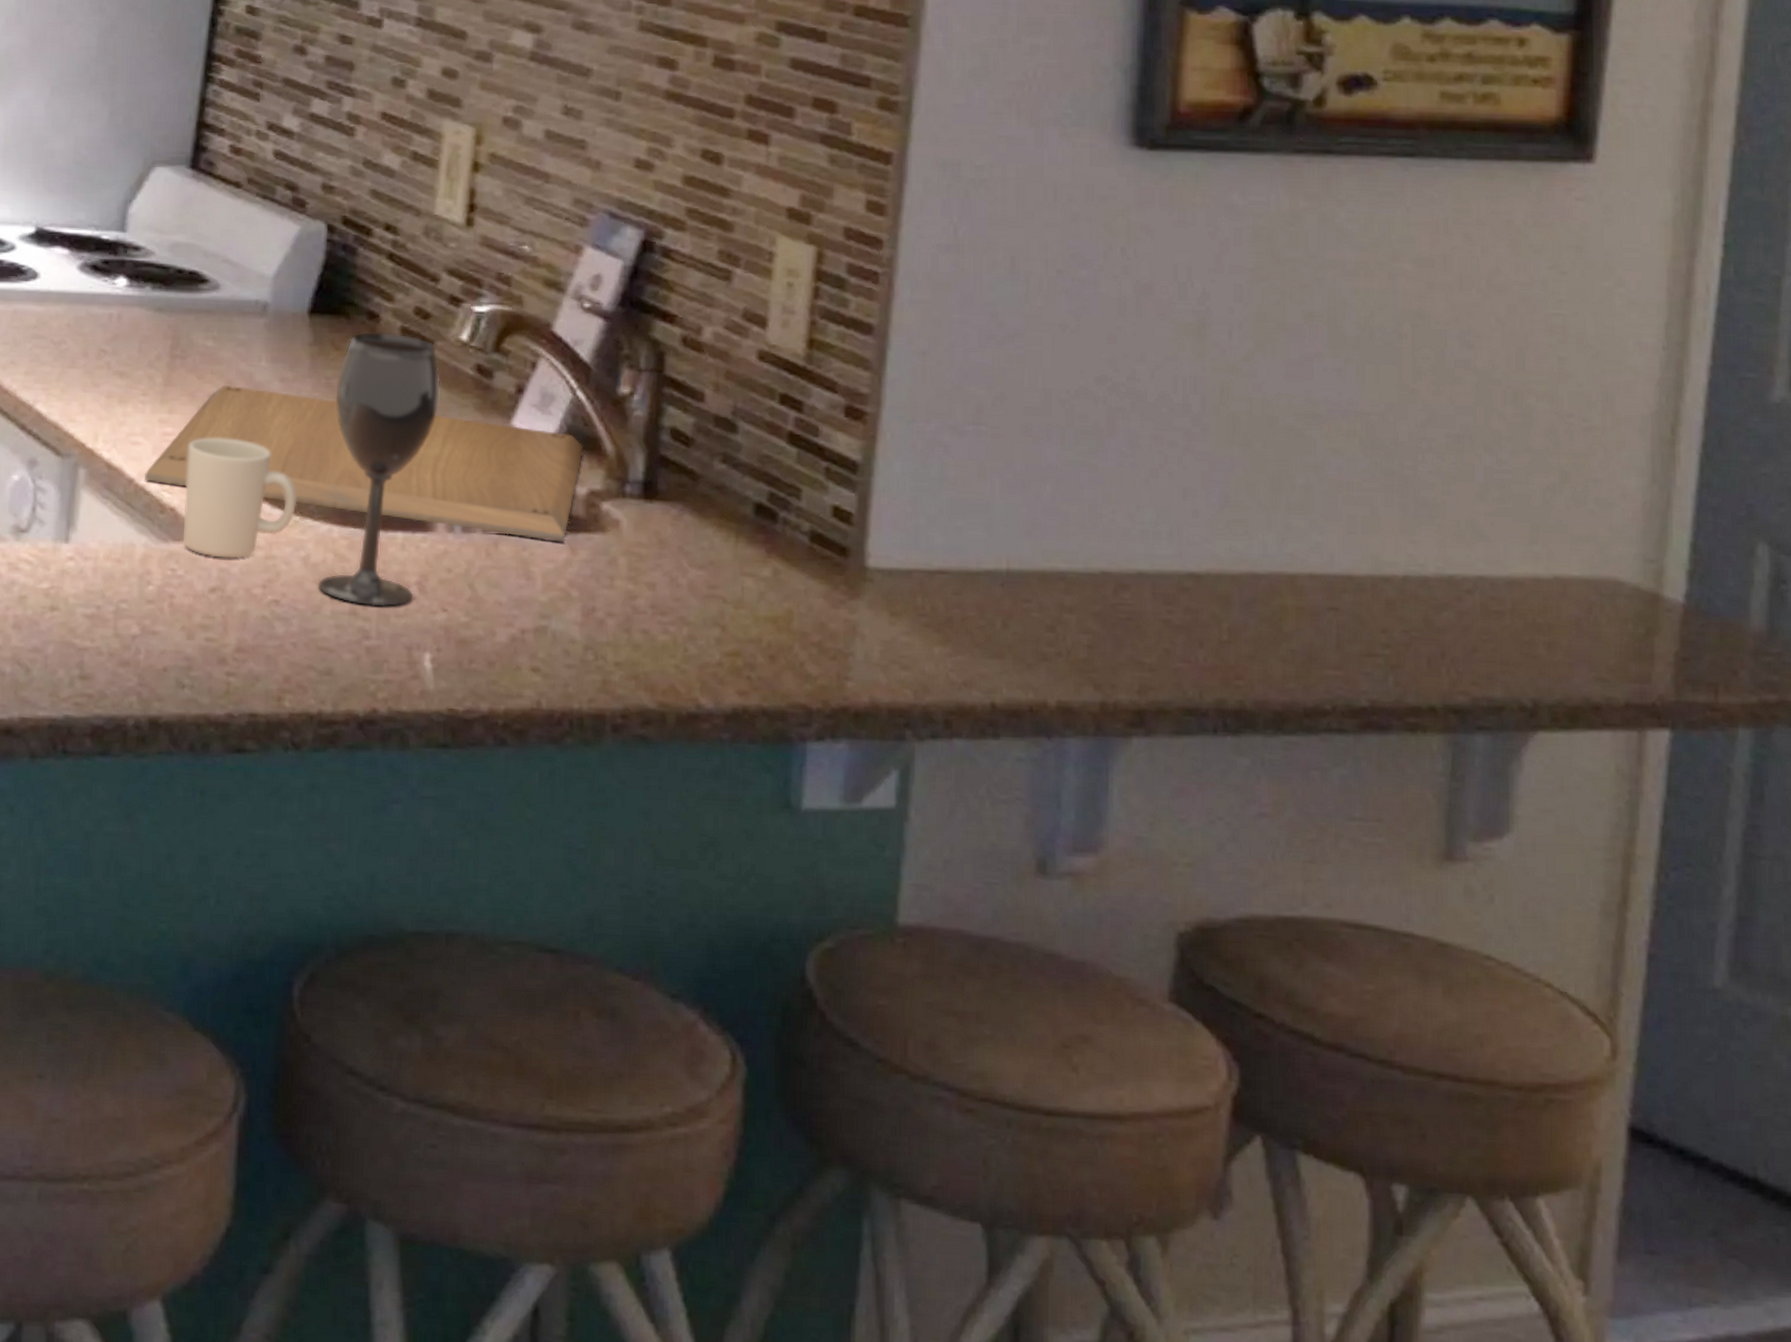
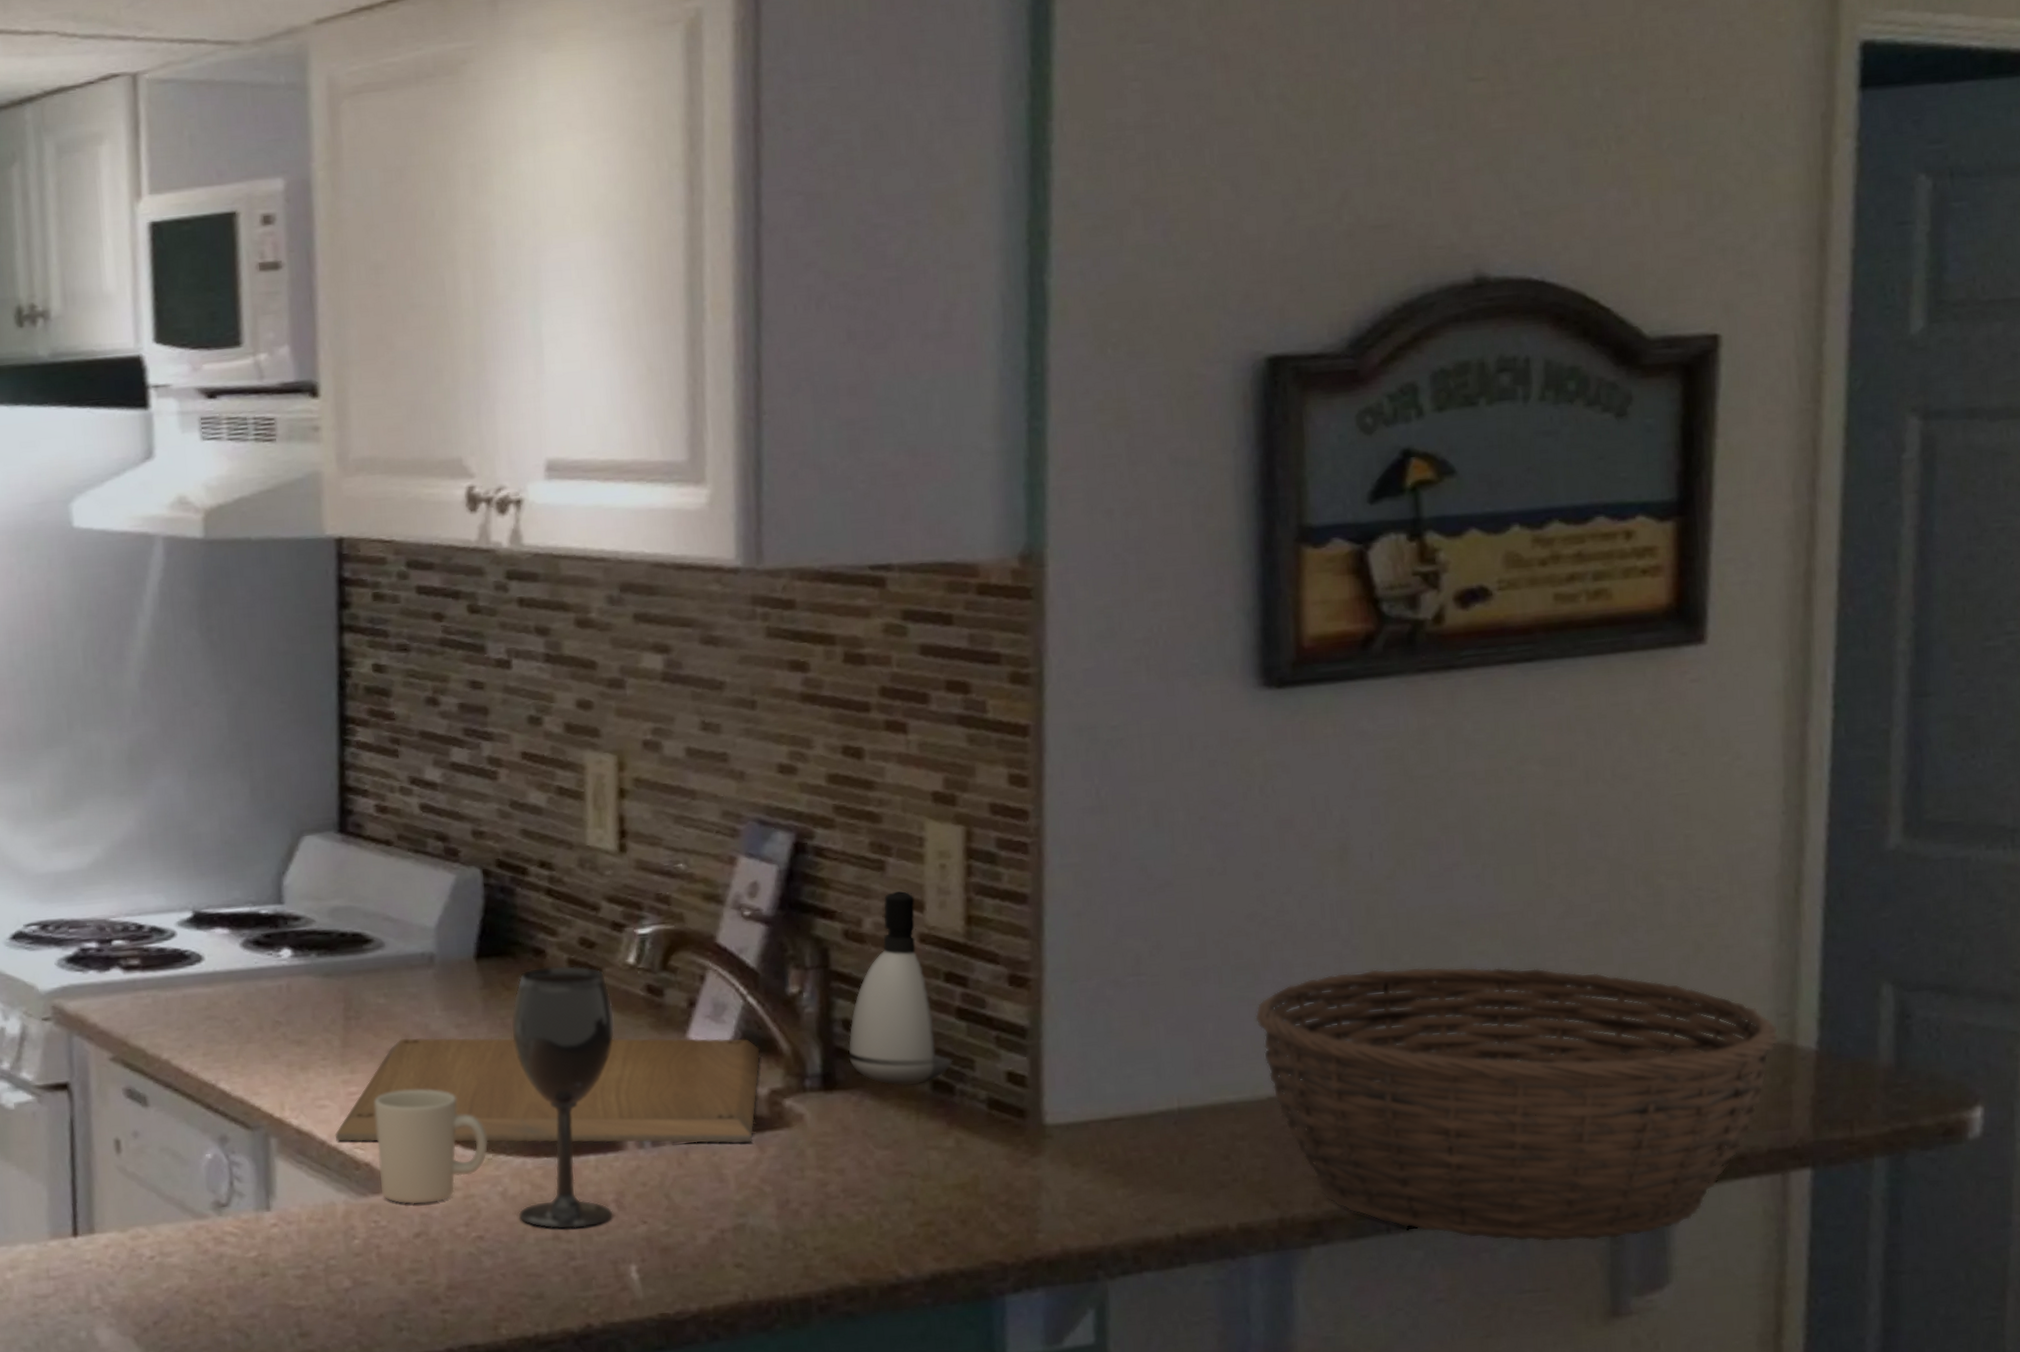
soap dispenser: none [673,304,779,506] -> present [848,891,953,1086]
basket: none [1095,452,1644,777] -> present [1255,967,1779,1242]

